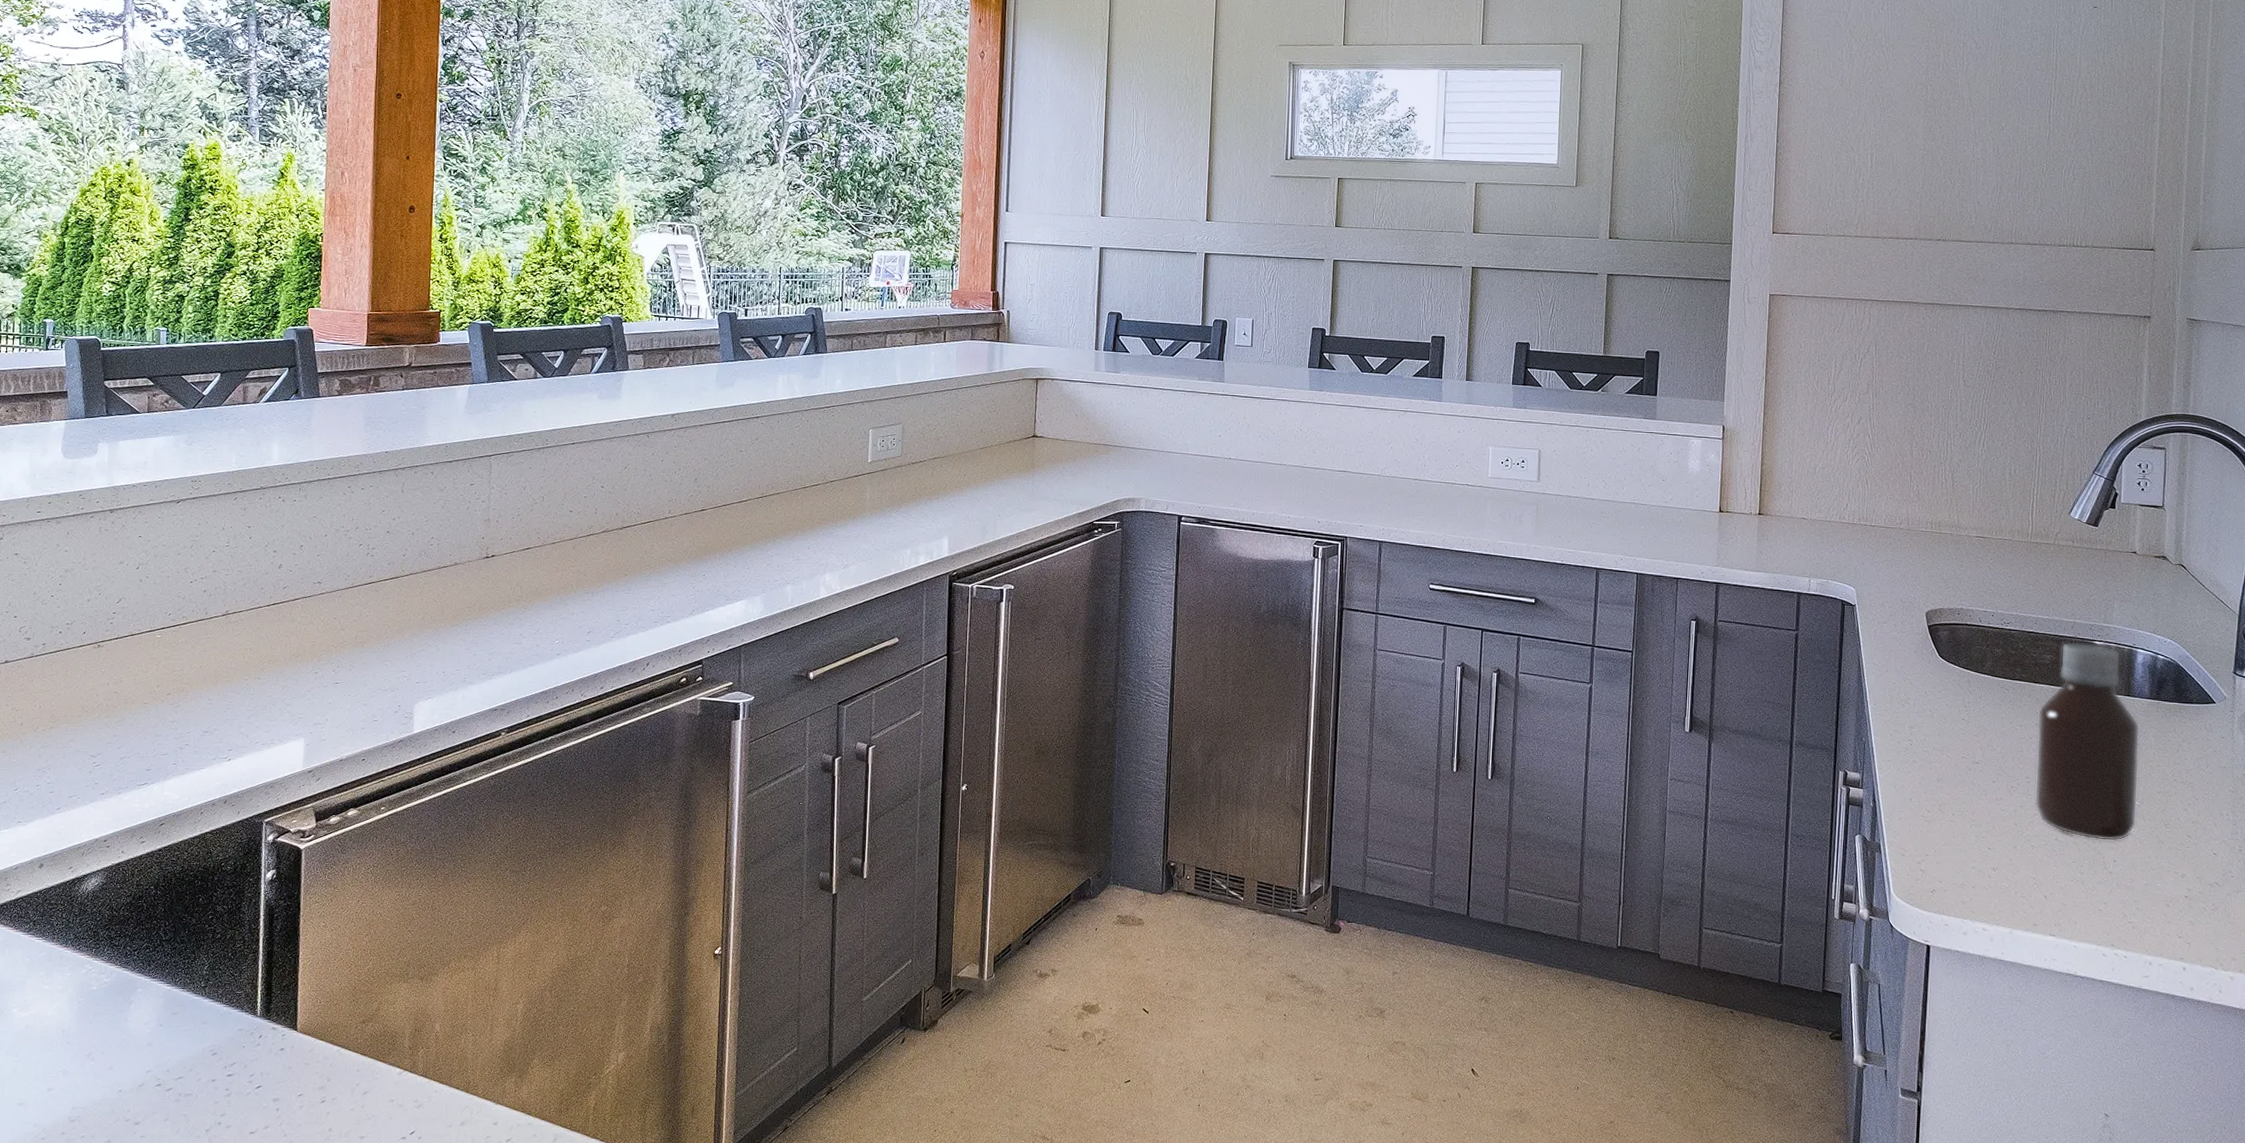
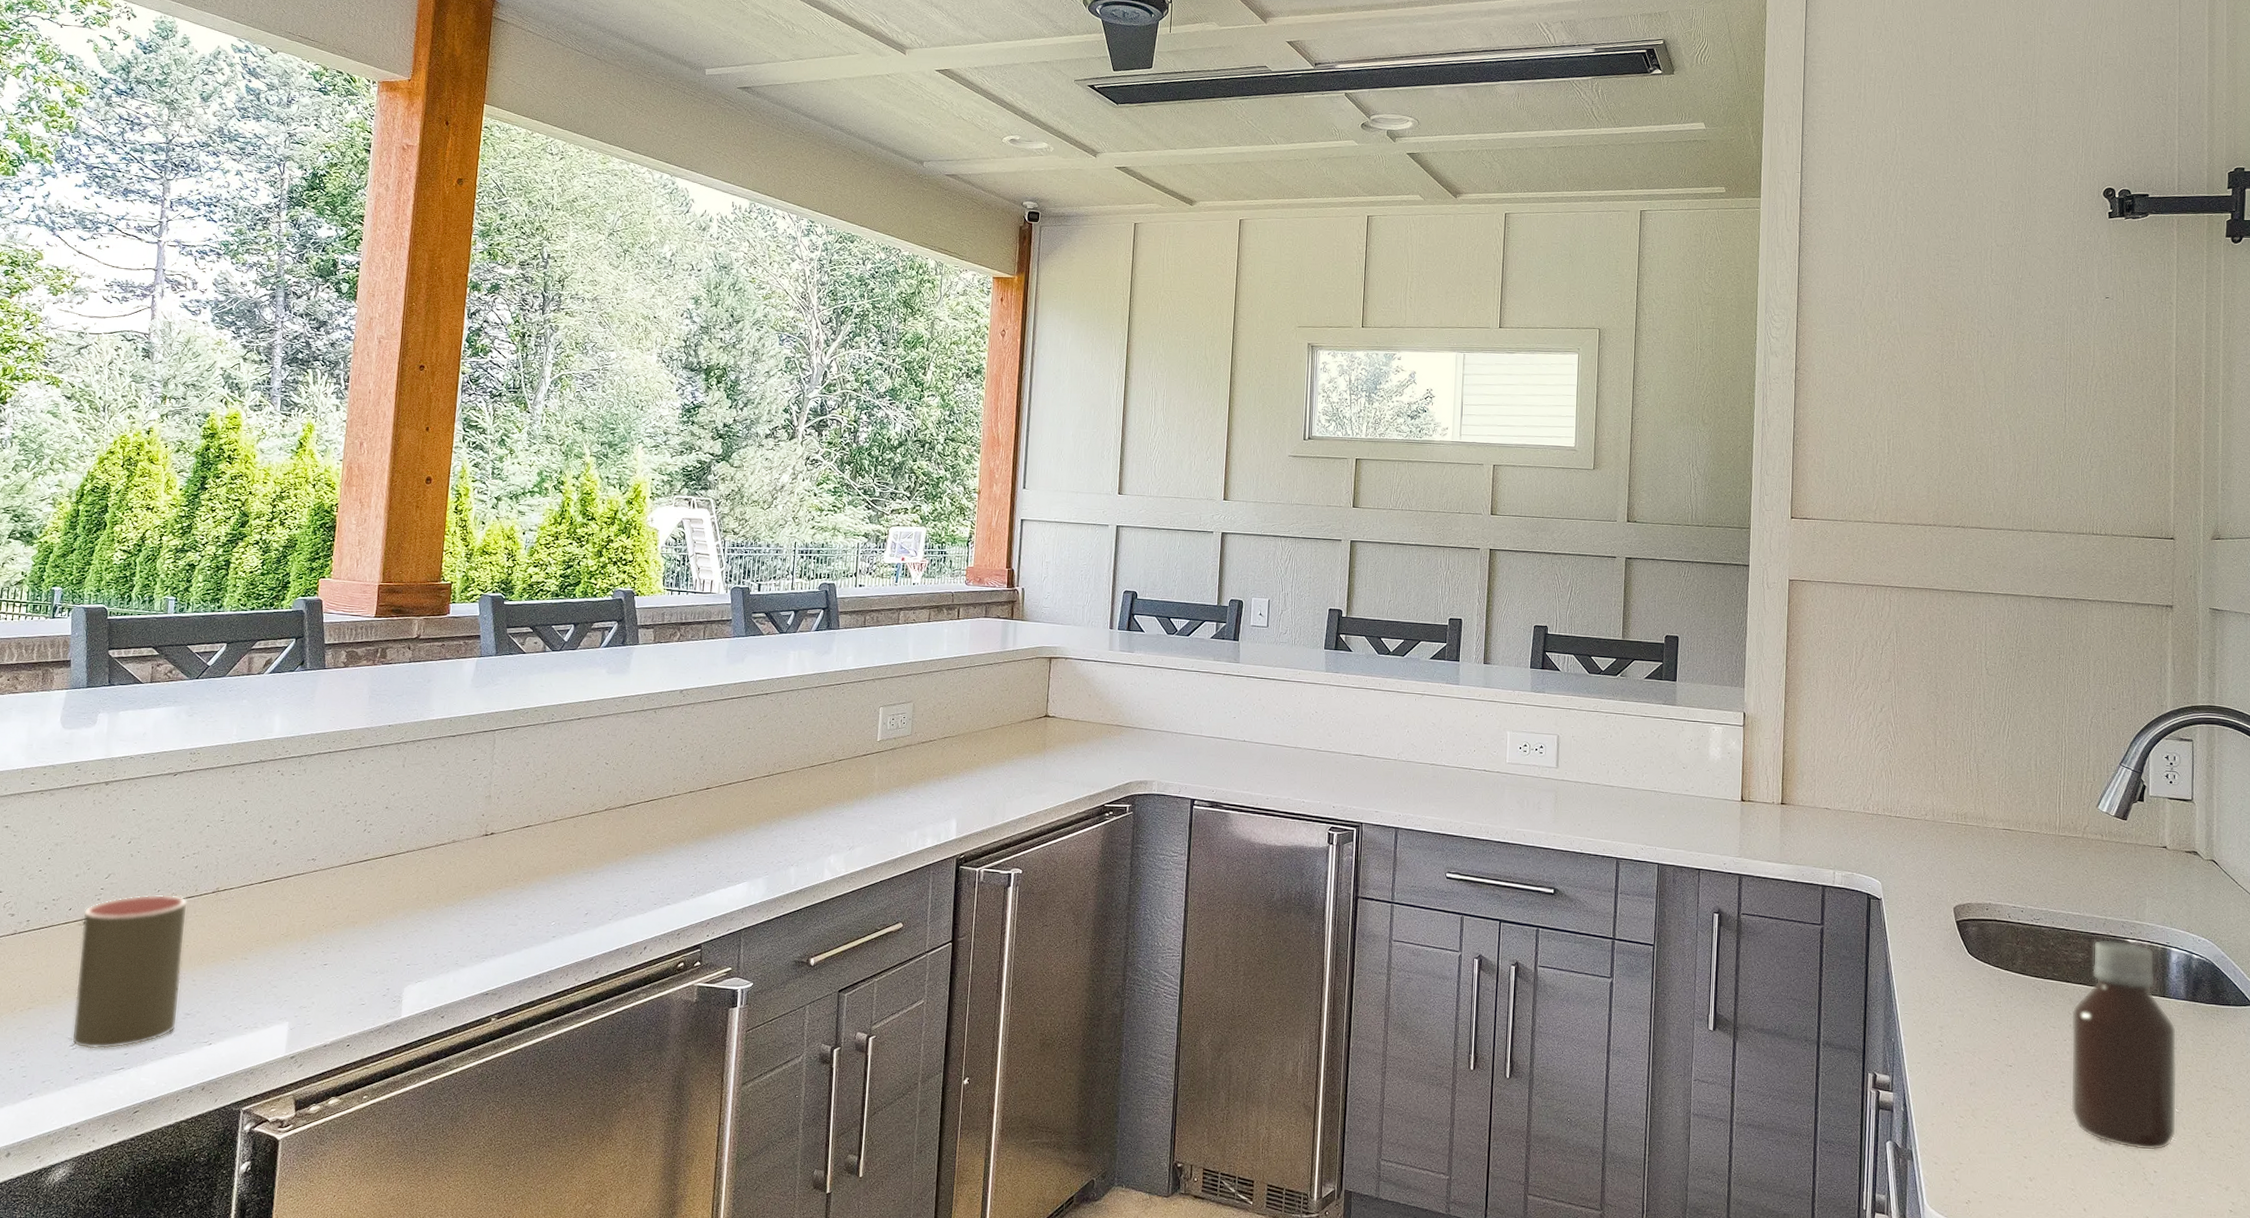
cup: none [94,617,199,766] -> present [71,894,188,1050]

